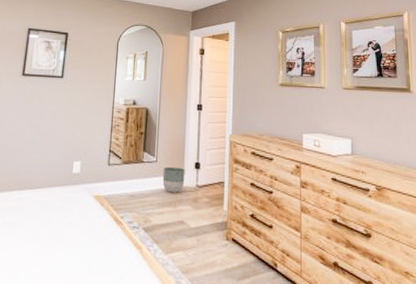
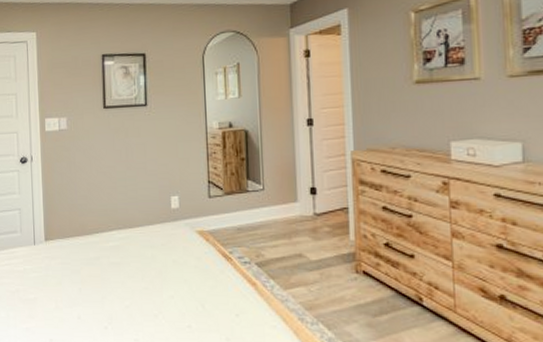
planter: present [162,166,185,193] -> none [272,194,300,223]

